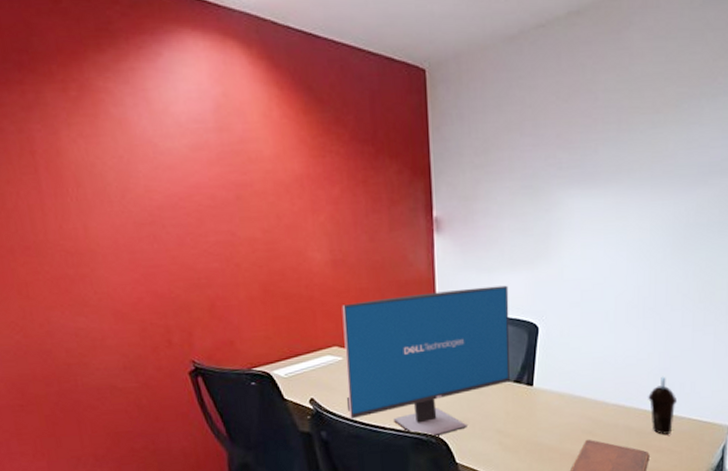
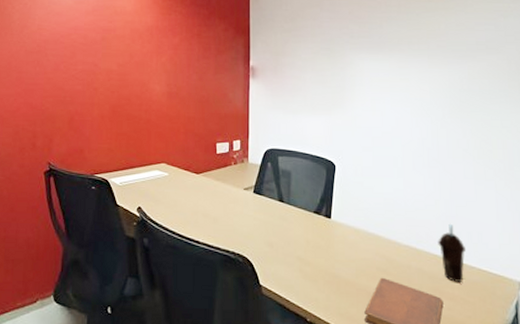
computer monitor: present [342,285,511,437] -> none [167,125,311,256]

